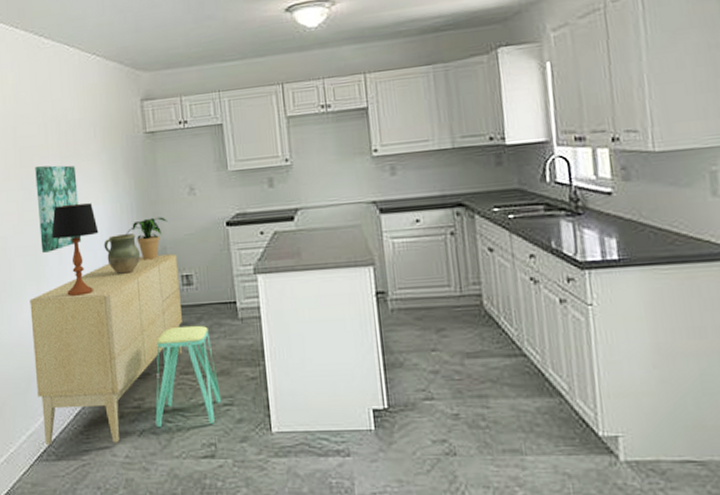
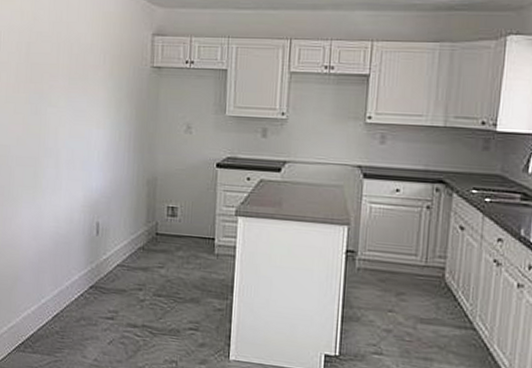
sideboard: present [30,253,182,445] -> none [22,183,166,347]
wall art: present [35,165,82,253] -> none [40,83,82,166]
table lamp: present [51,203,99,296] -> none [52,124,96,211]
ceramic jug: present [103,233,141,275] -> none [99,159,133,198]
potted plant: present [126,217,167,260] -> none [121,148,162,188]
stool: present [155,325,222,427] -> none [125,252,188,344]

